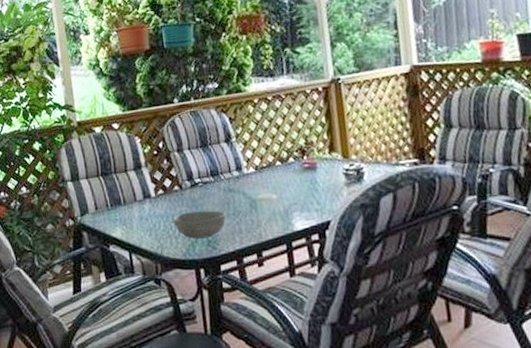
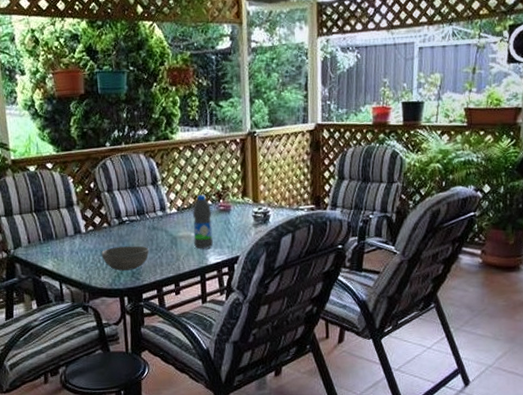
water bottle: none [272,151,299,213] -> present [192,195,213,249]

